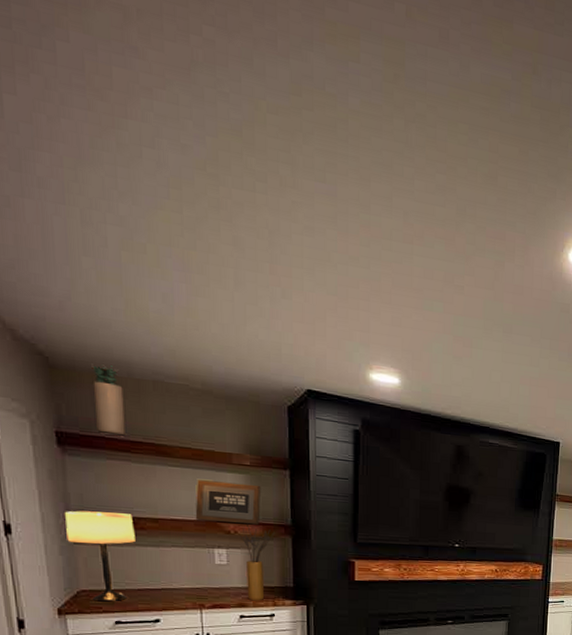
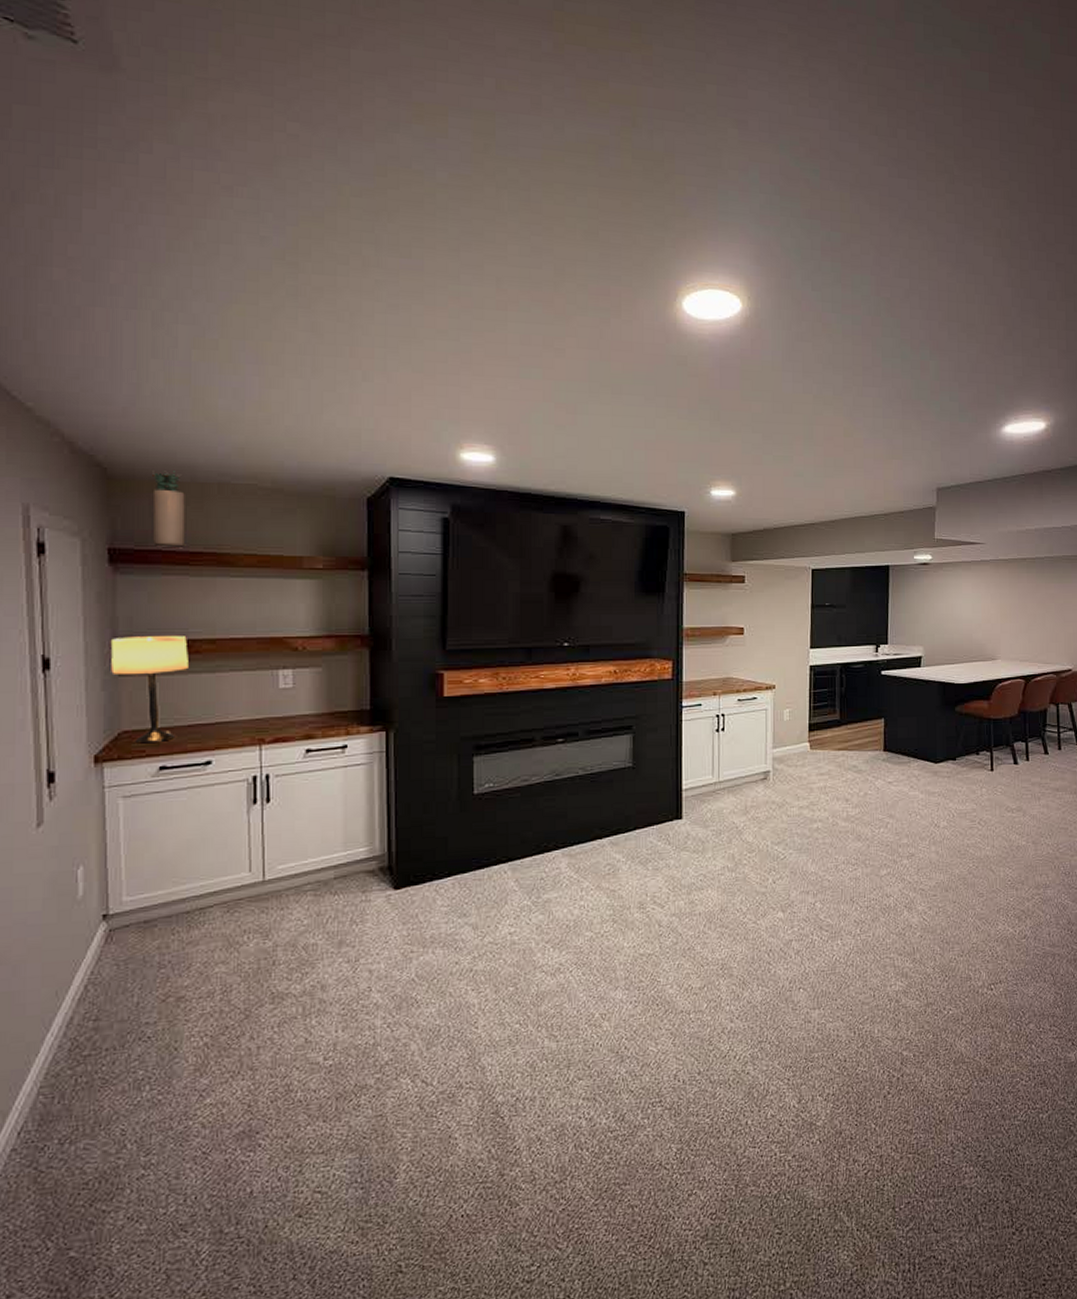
picture frame: present [195,480,260,525] -> none [258,590,334,638]
vase: present [242,524,275,601] -> none [311,638,349,731]

